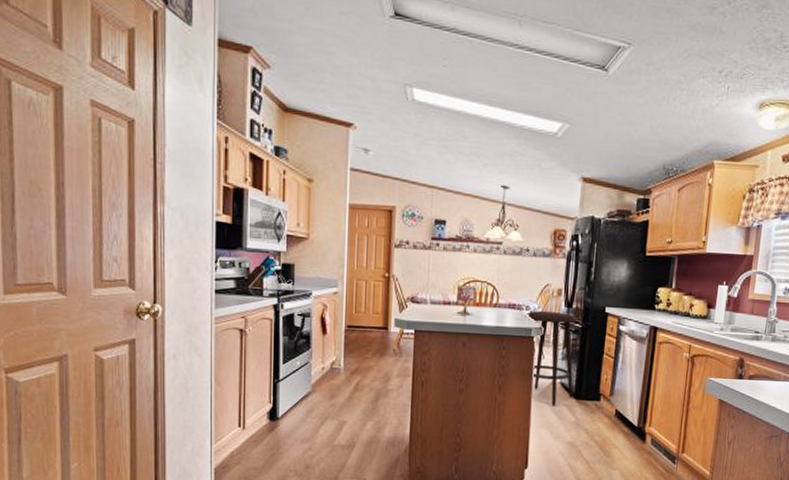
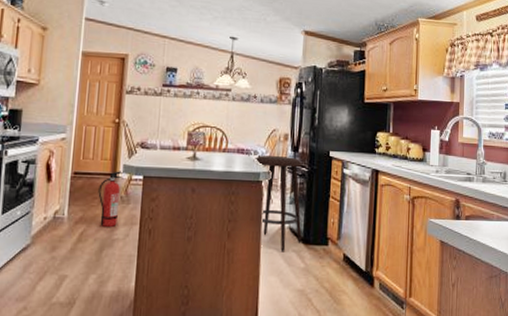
fire extinguisher: none [371,325,395,379] -> present [98,171,124,228]

